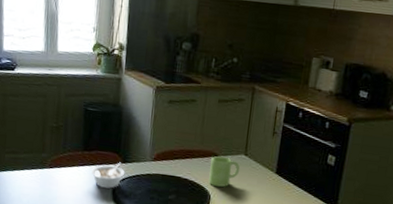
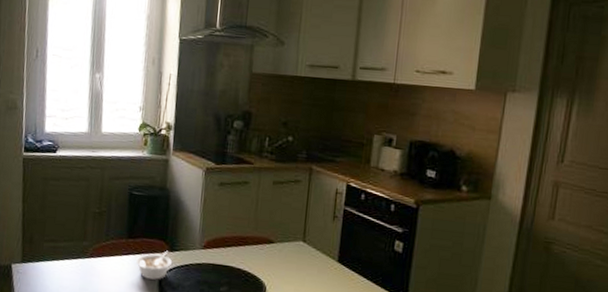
mug: present [208,156,240,188] -> none [264,243,298,278]

